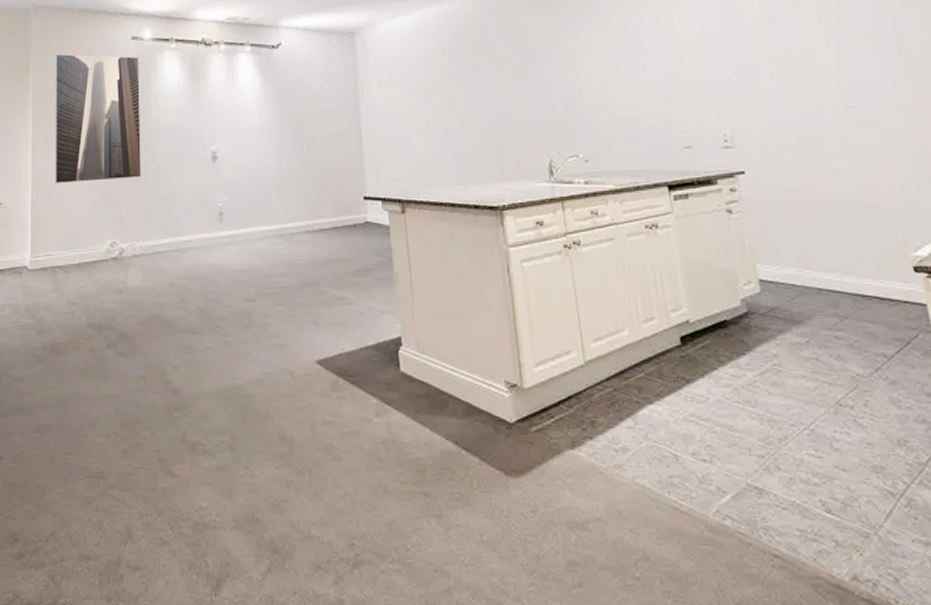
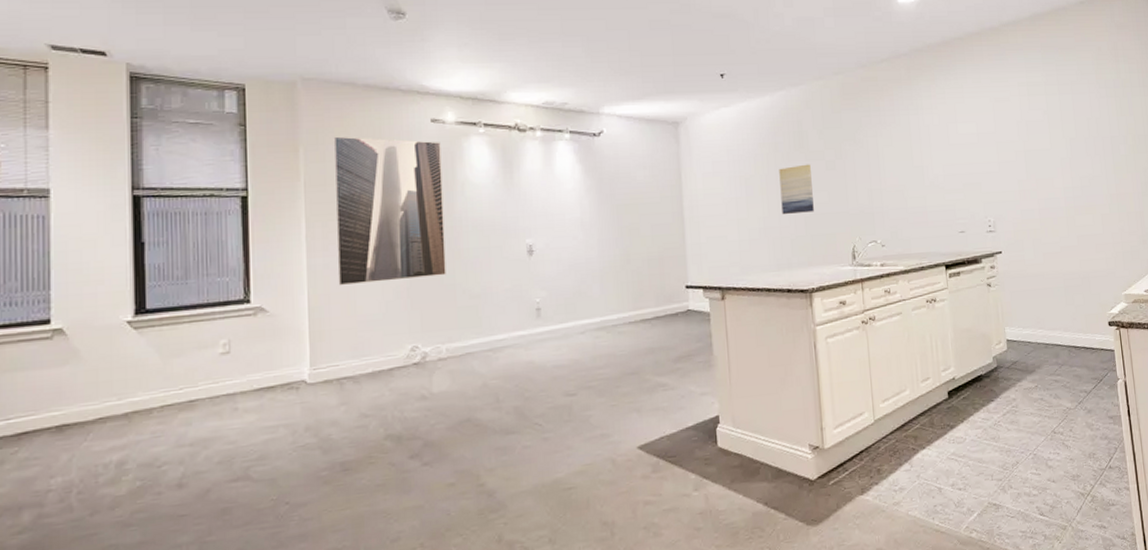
wall art: none [461,71,502,124] -> present [779,164,814,214]

